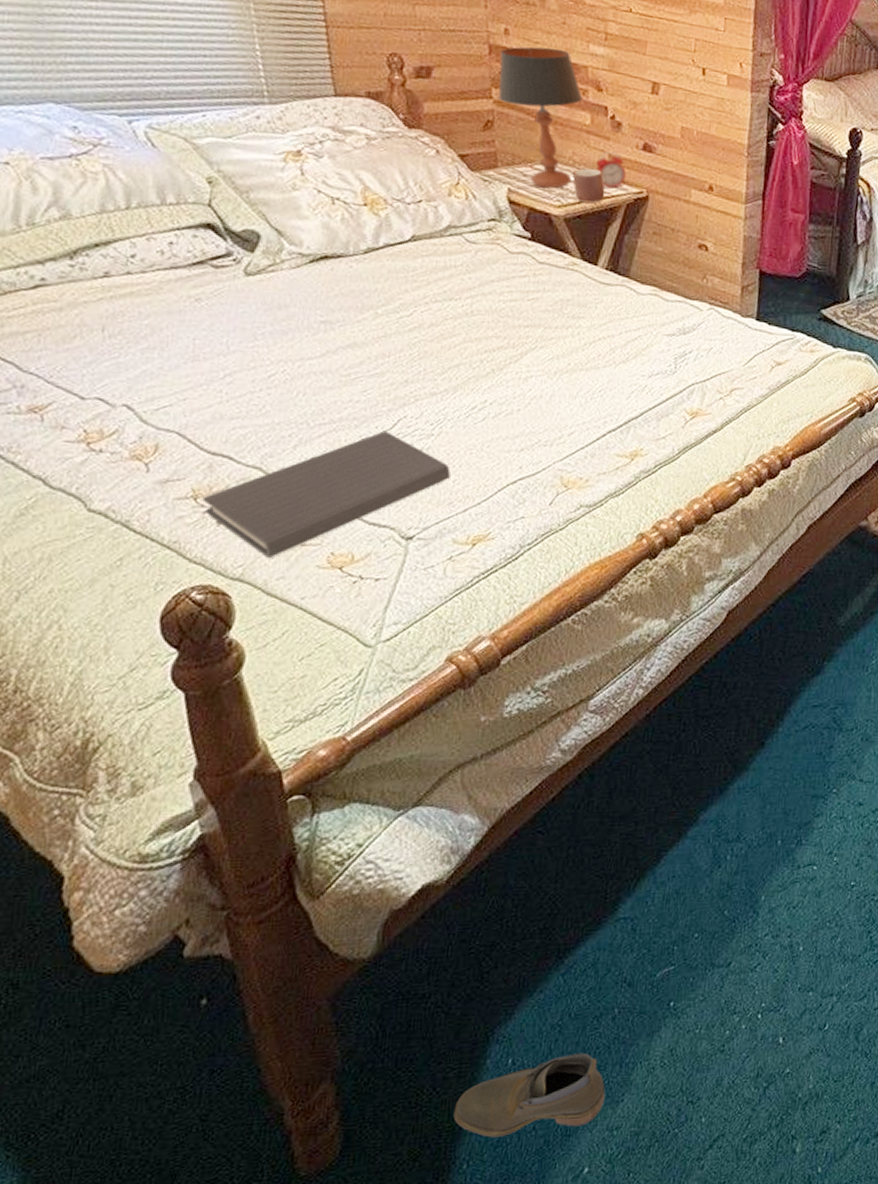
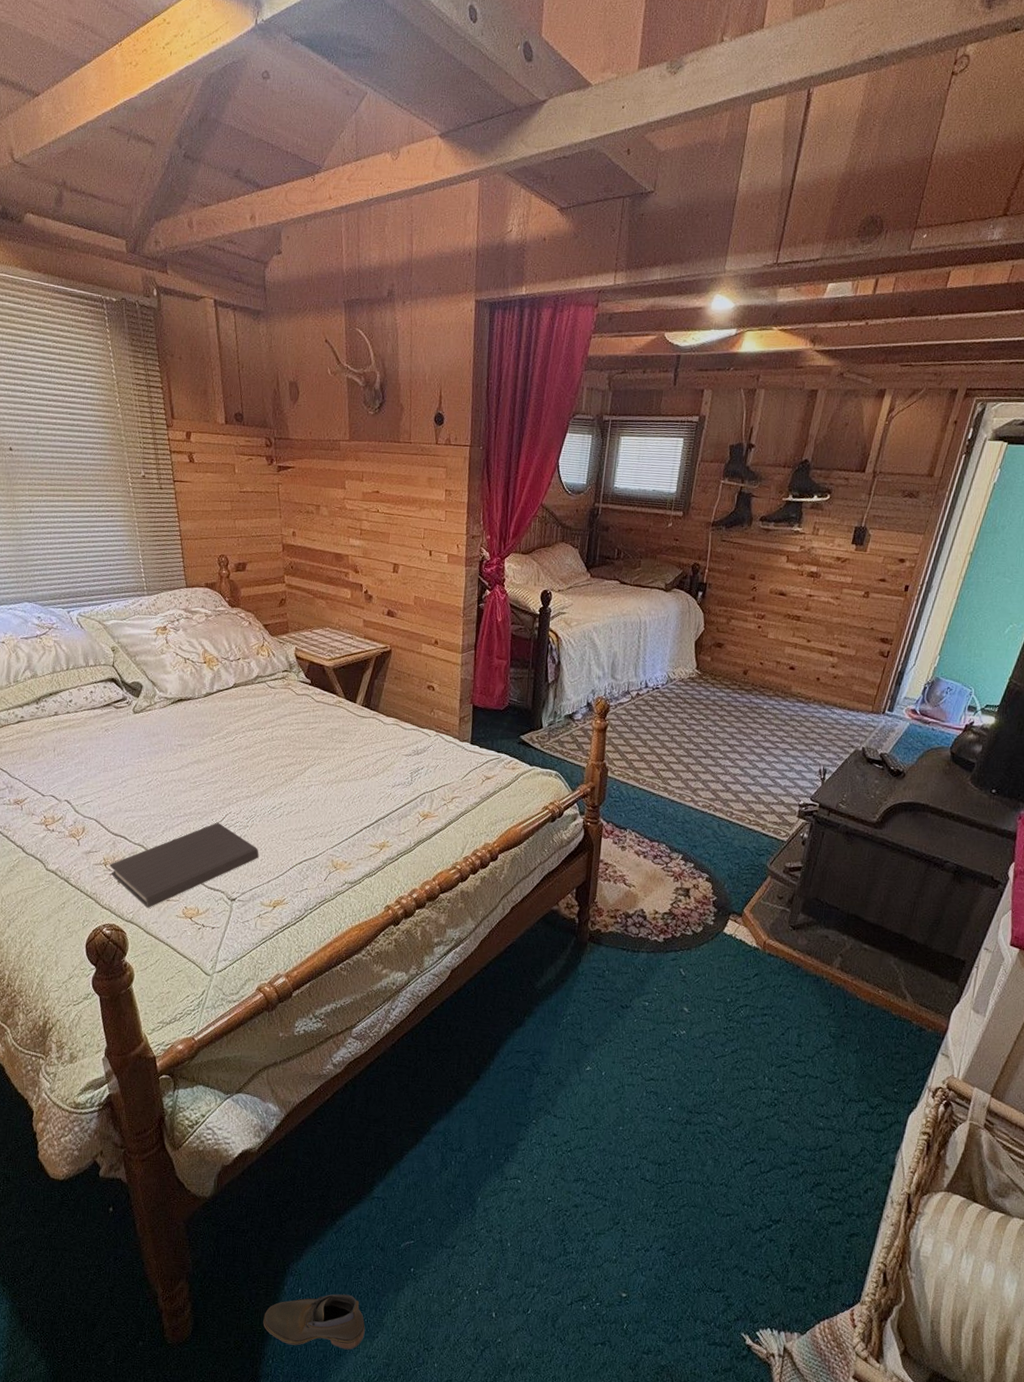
table lamp: present [498,46,583,189] -> none [289,543,345,647]
mug: present [572,168,605,204] -> none [338,630,361,657]
alarm clock: present [595,151,626,189] -> none [354,617,376,646]

